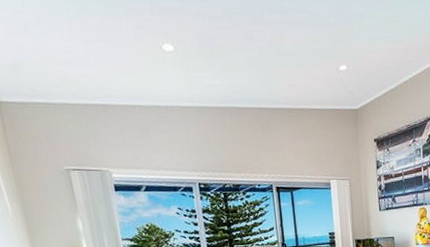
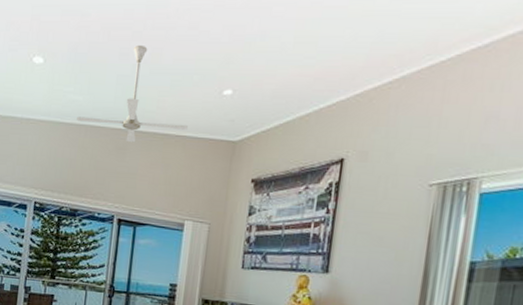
ceiling fan: none [219,28,317,119] -> present [77,44,188,143]

